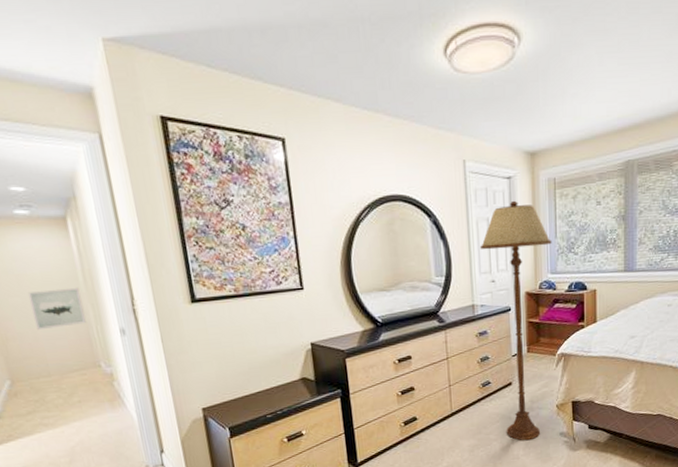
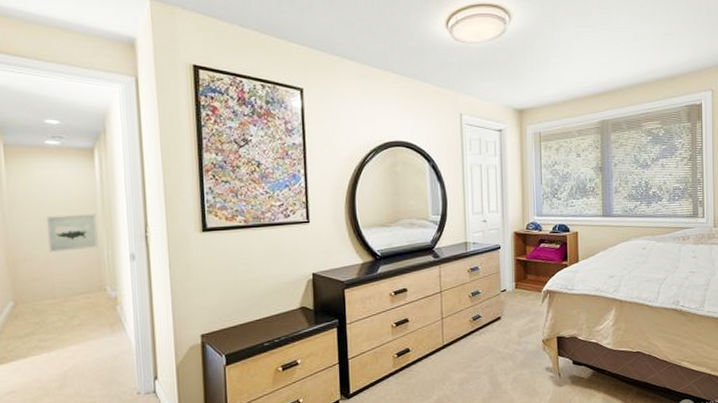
floor lamp: present [479,200,552,441] -> none [473,150,538,375]

